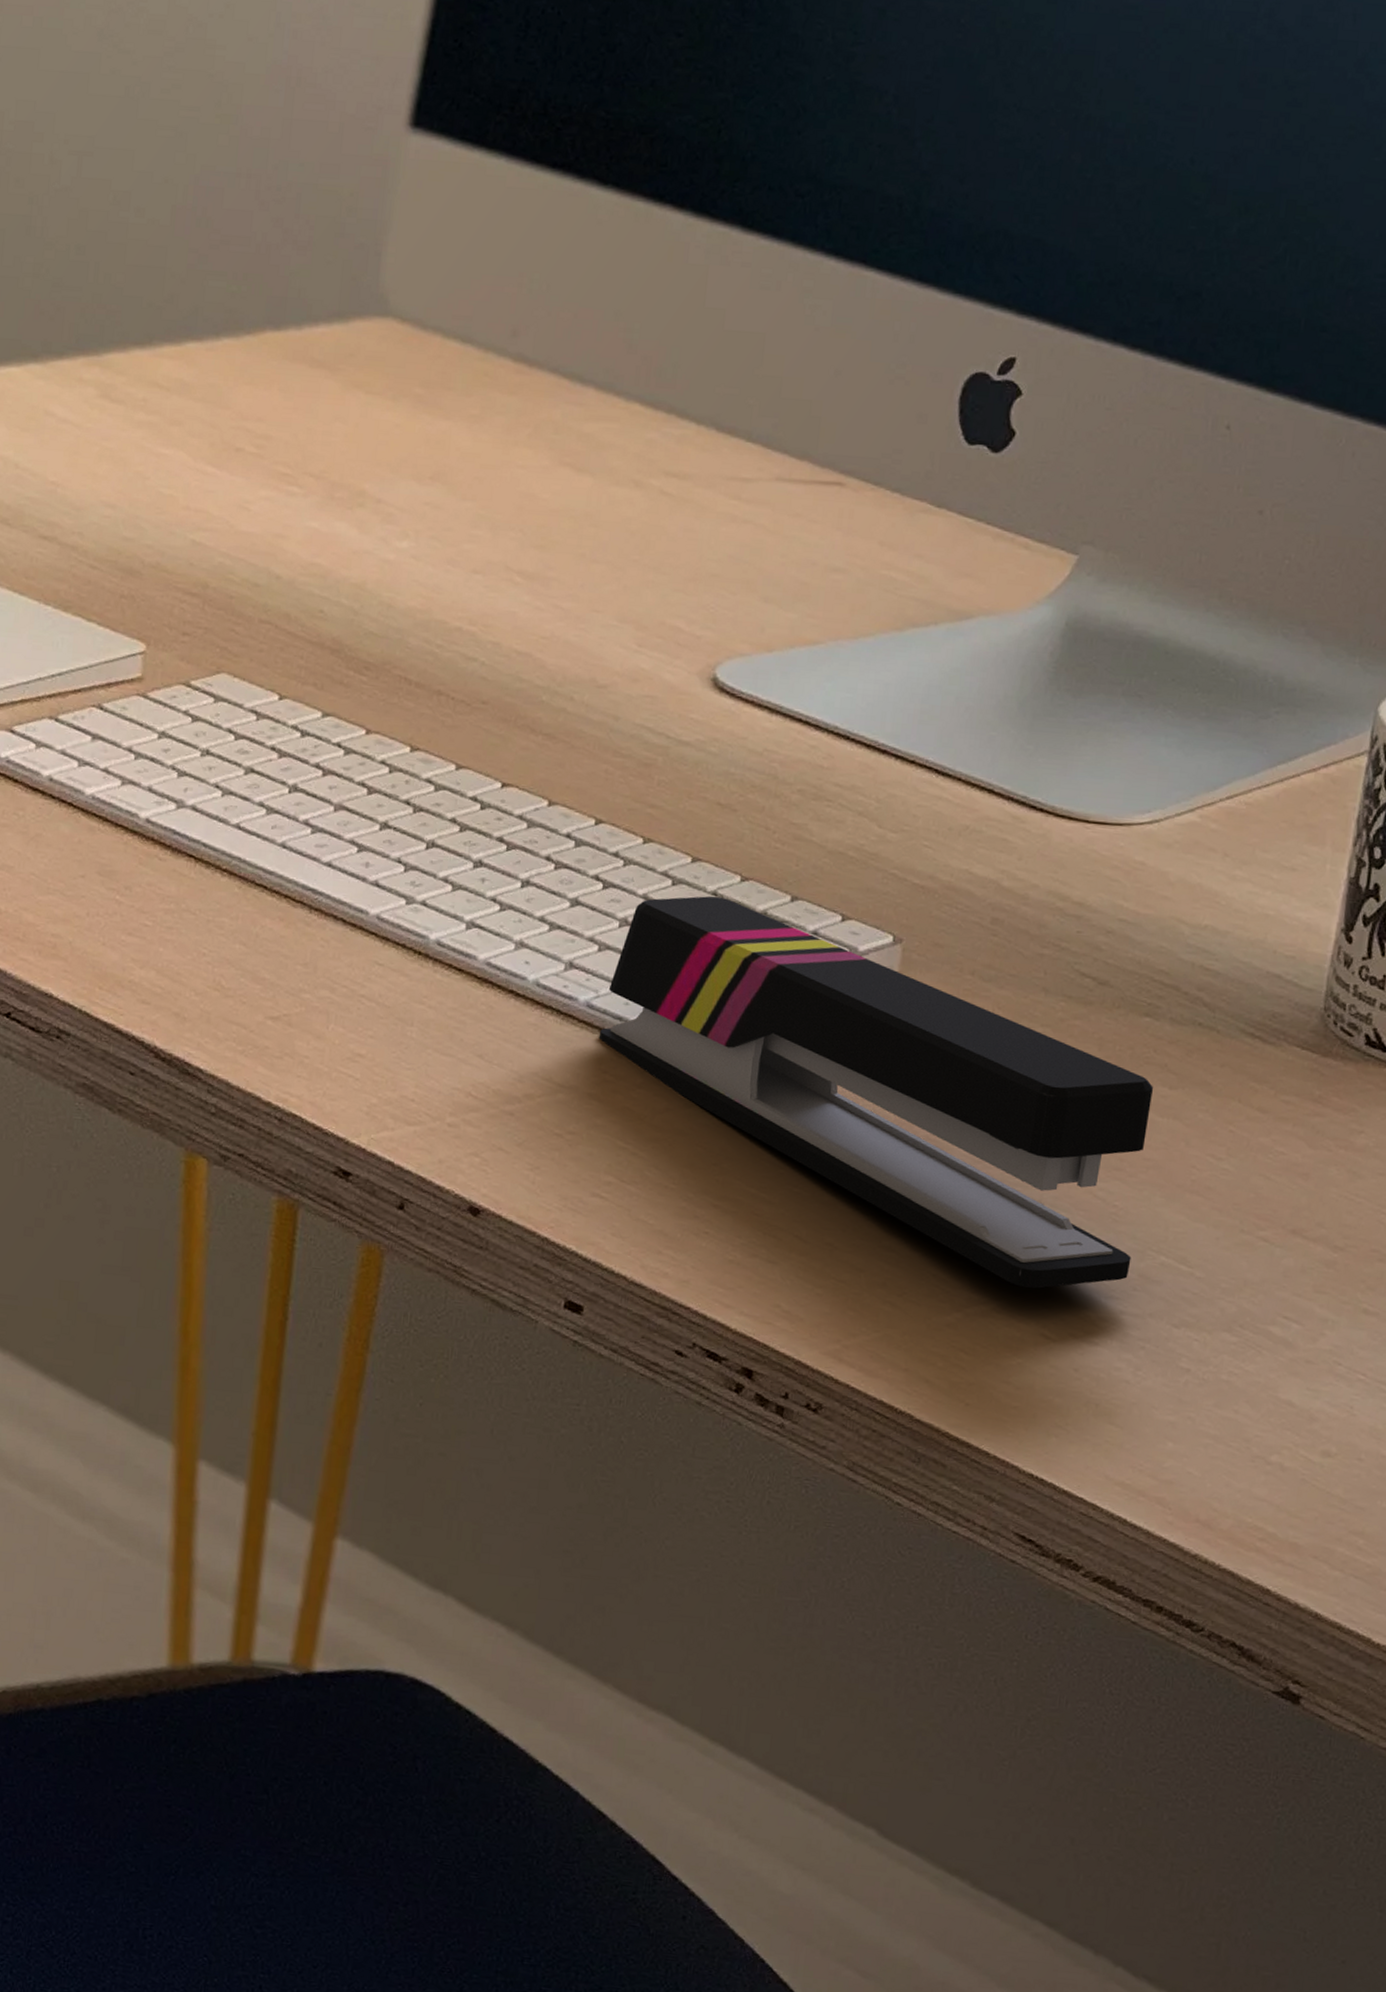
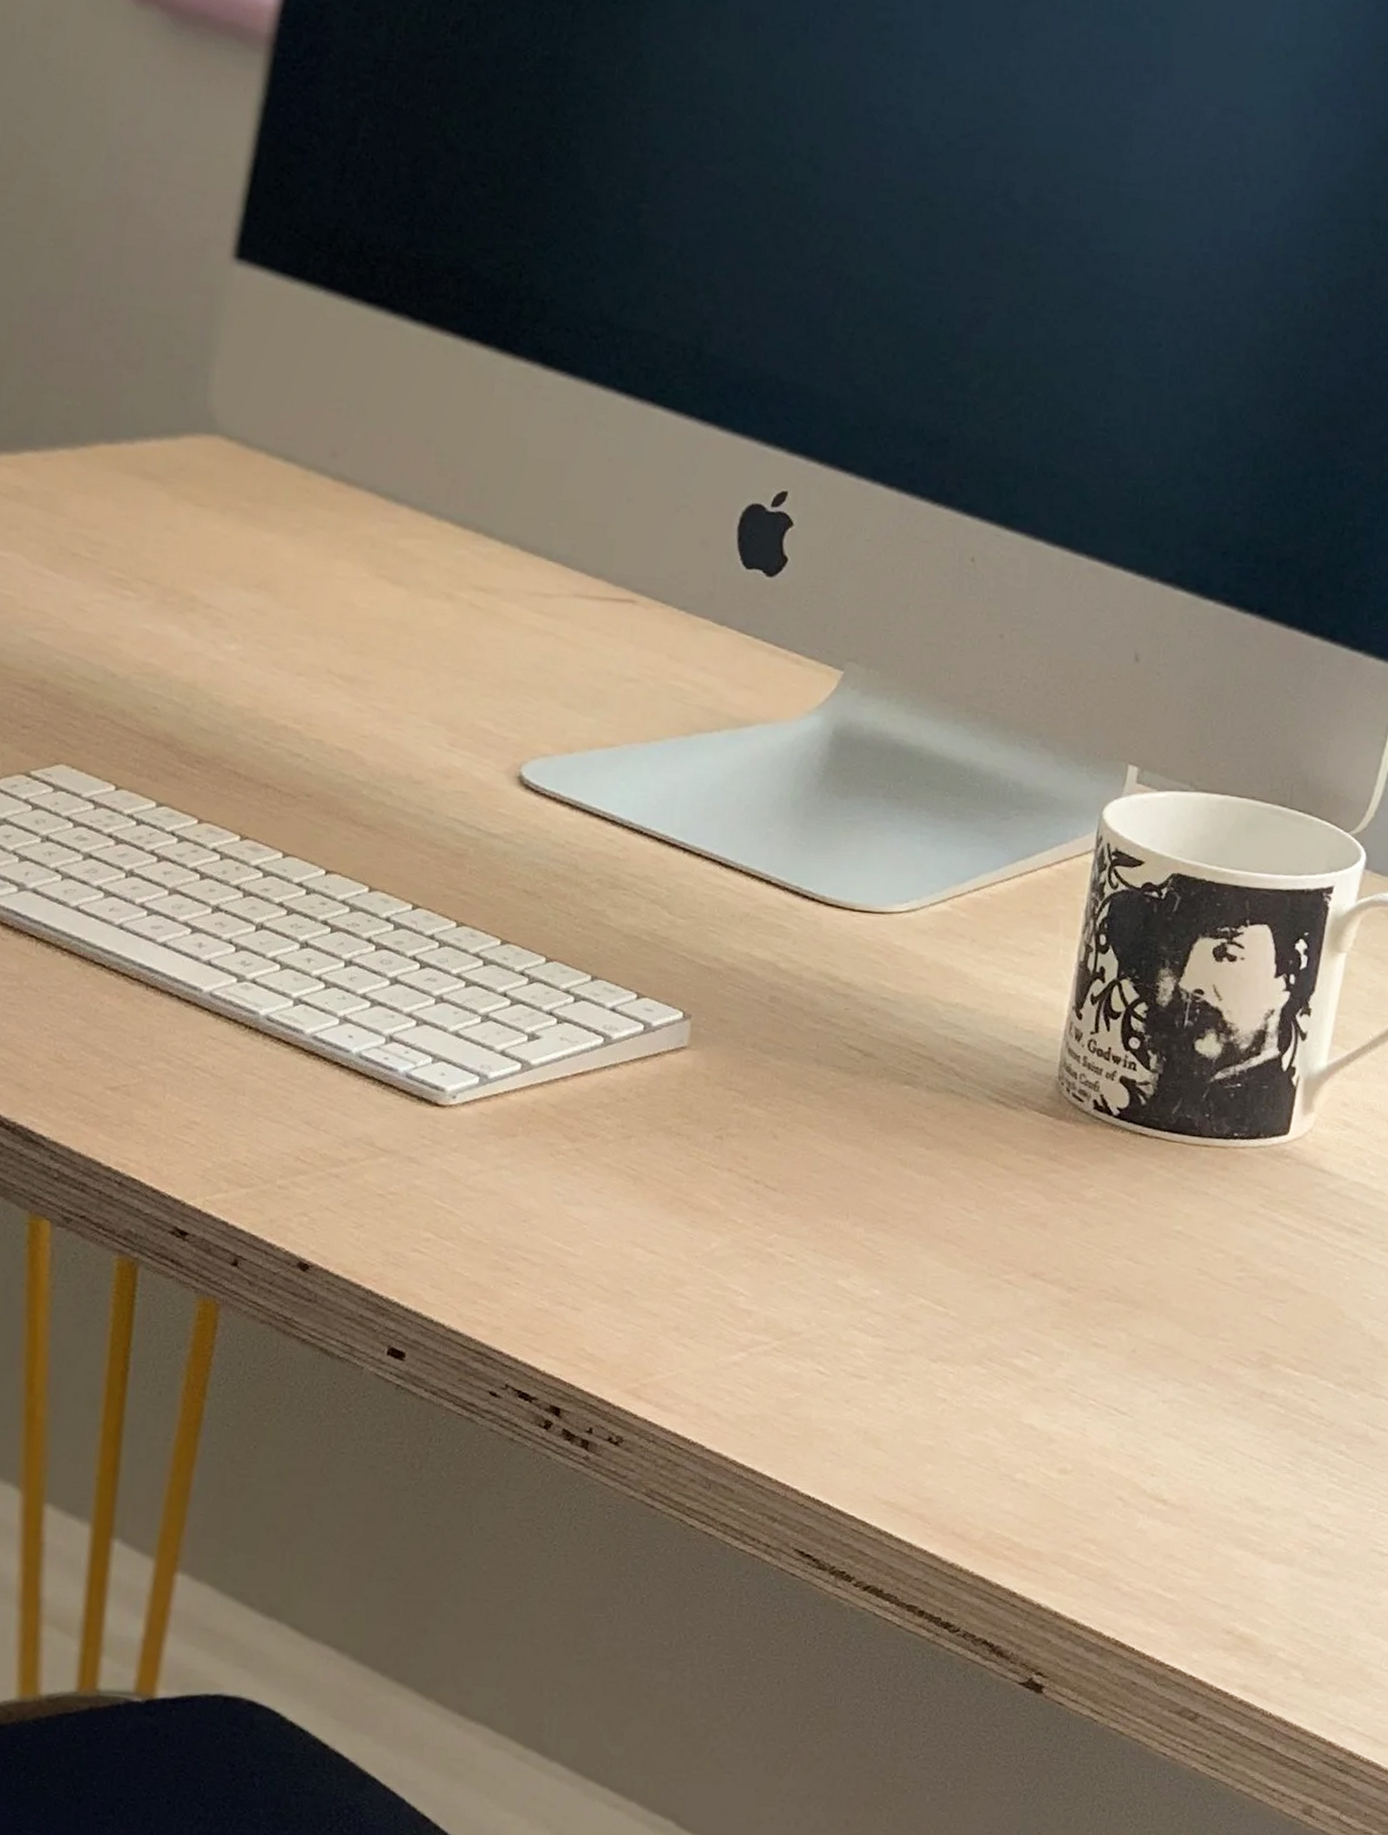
stapler: present [598,896,1154,1289] -> none [417,975,913,1329]

